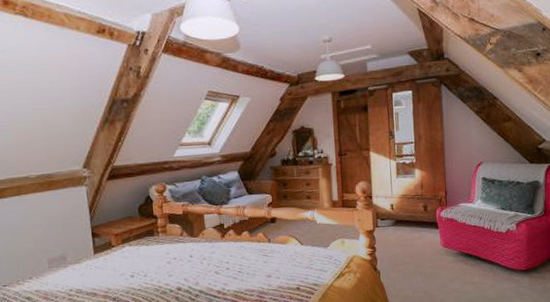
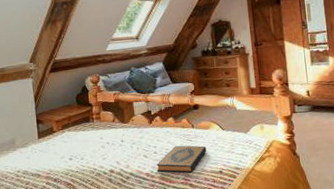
hardback book: none [228,261,284,290] -> present [156,145,207,173]

